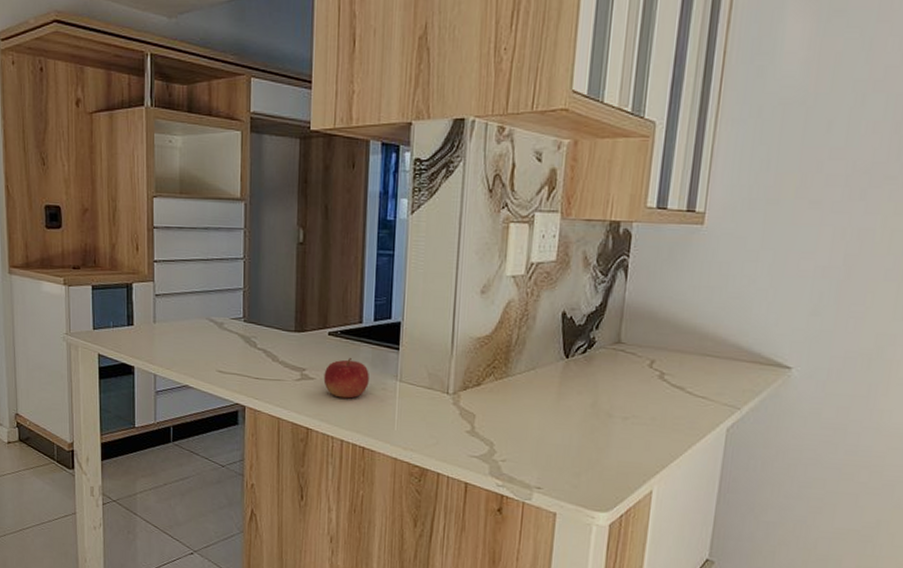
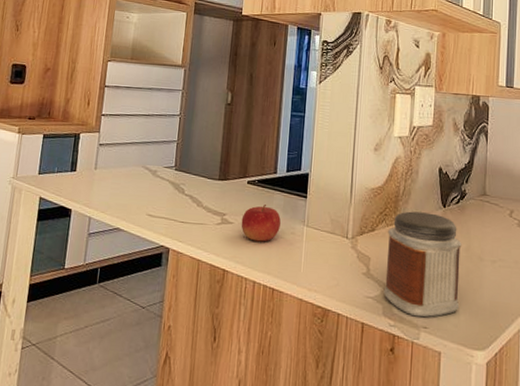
jar: none [490,363,587,478] -> present [383,211,462,318]

